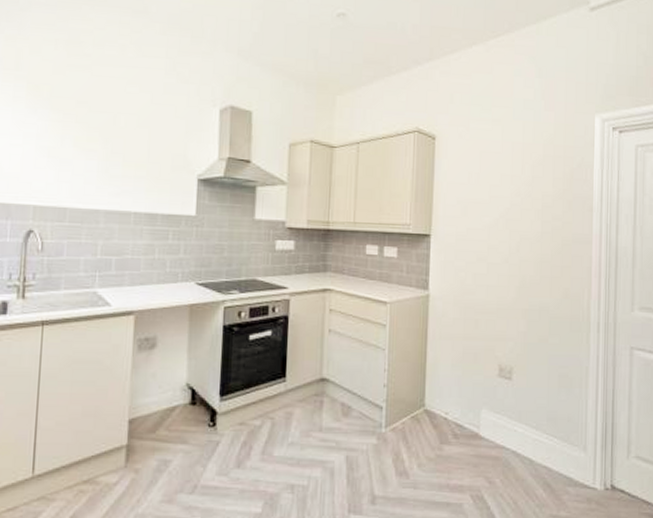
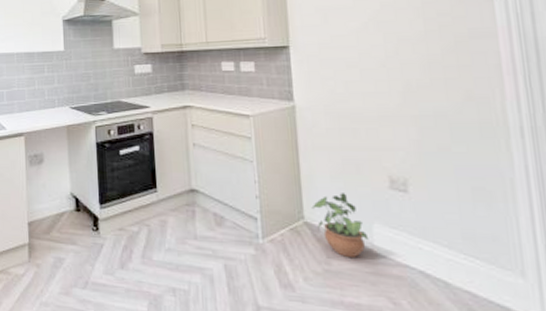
potted plant: none [432,381,477,443] -> present [311,193,369,259]

